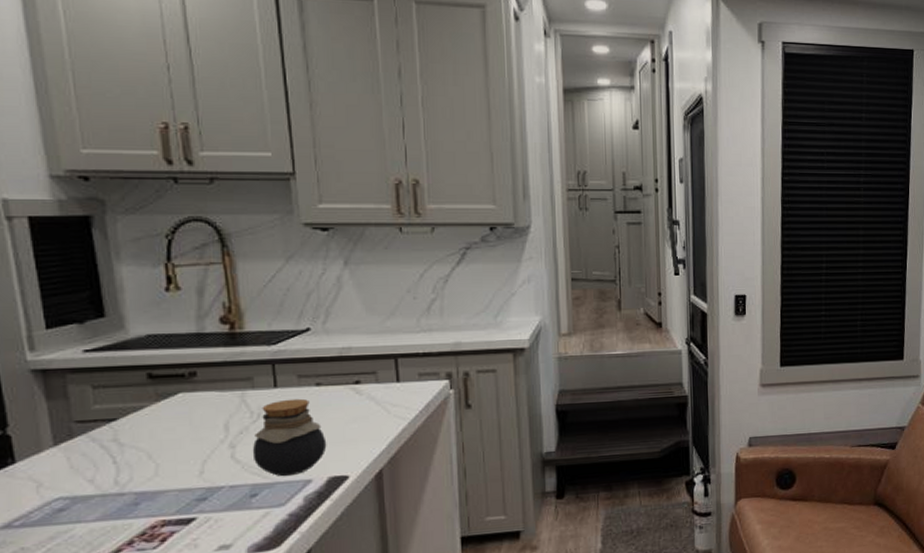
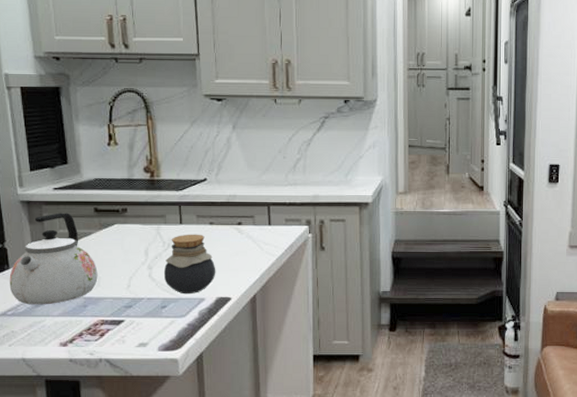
kettle: none [15,382,155,510] -> present [9,213,98,305]

